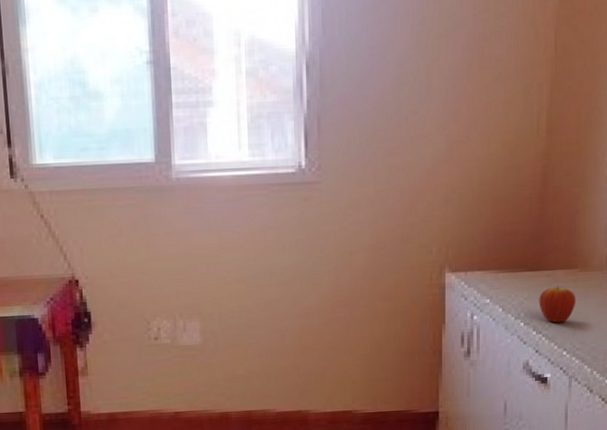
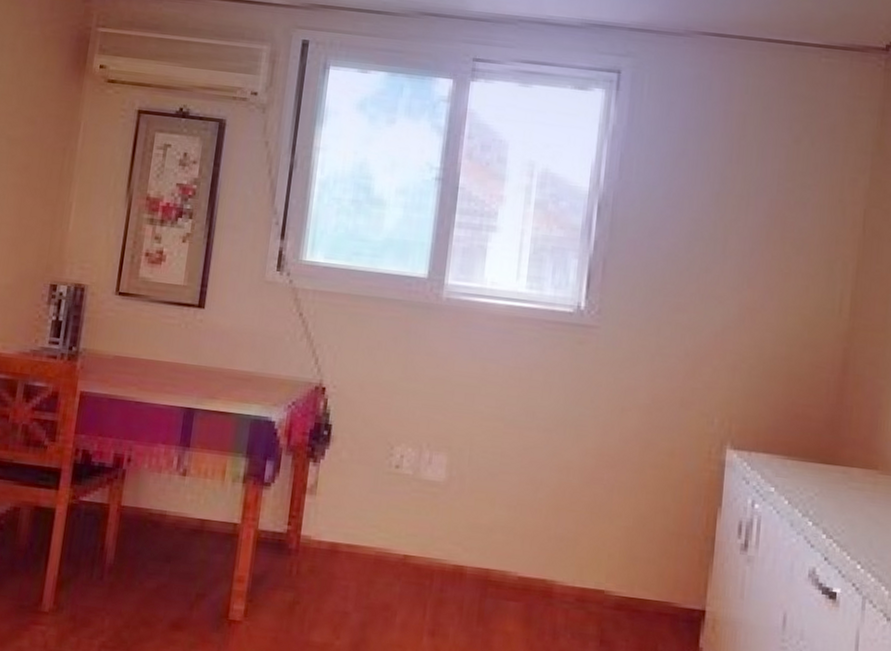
fruit: present [539,285,576,323] -> none [831,485,875,530]

